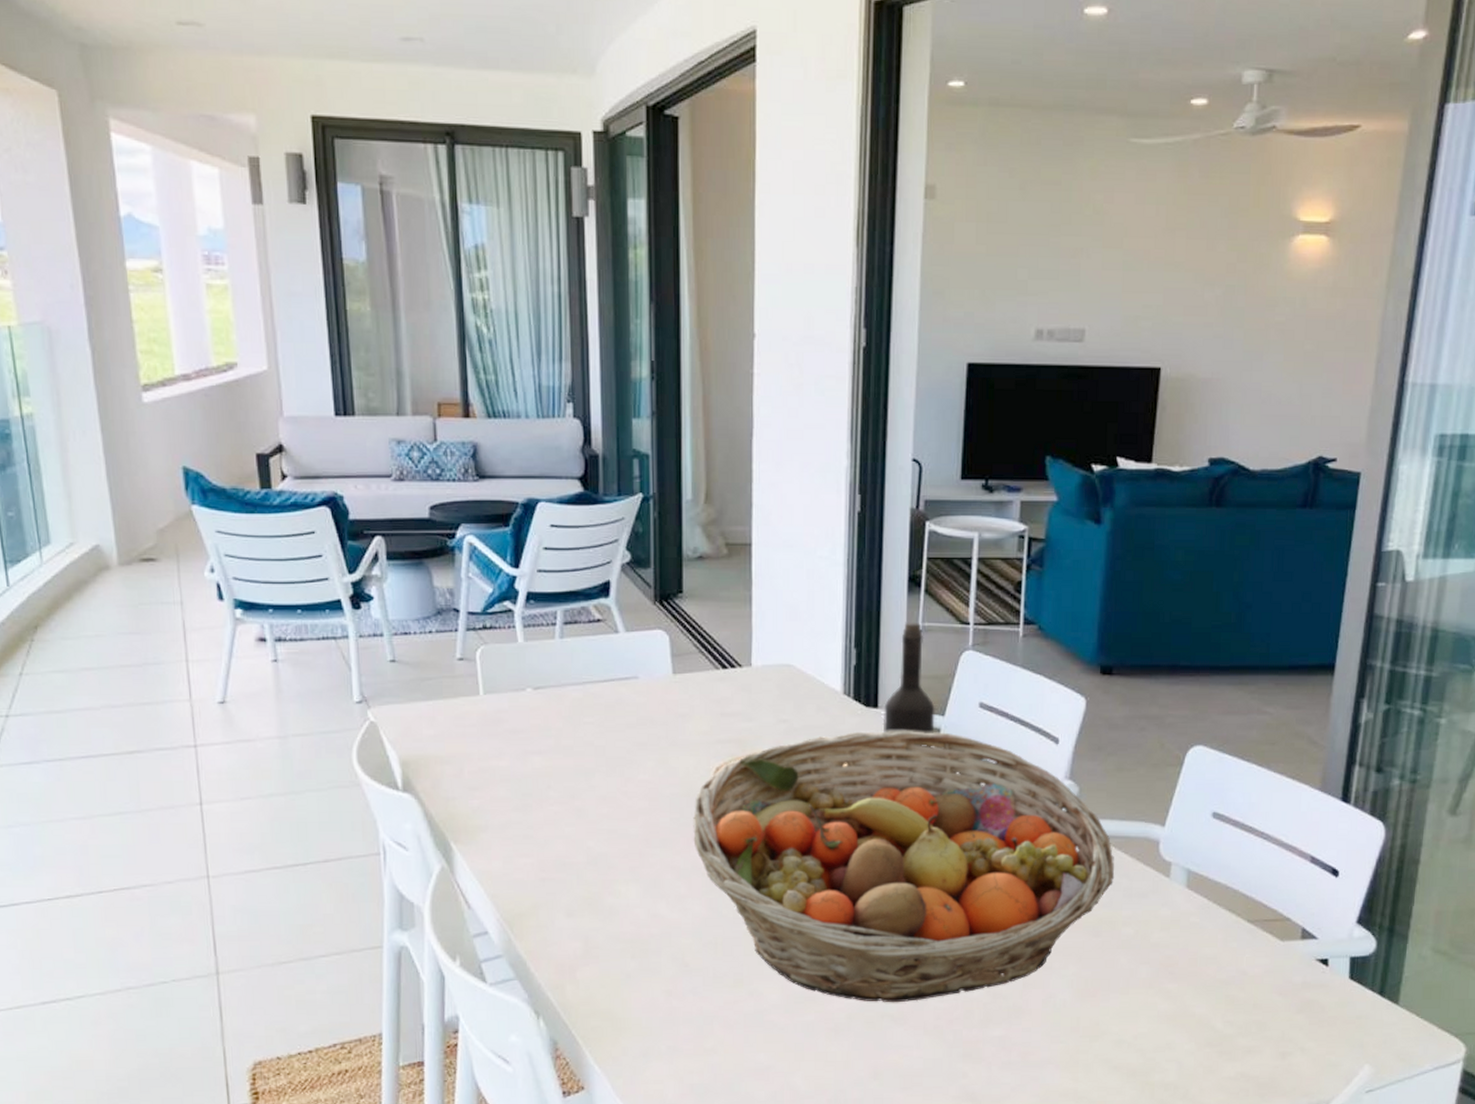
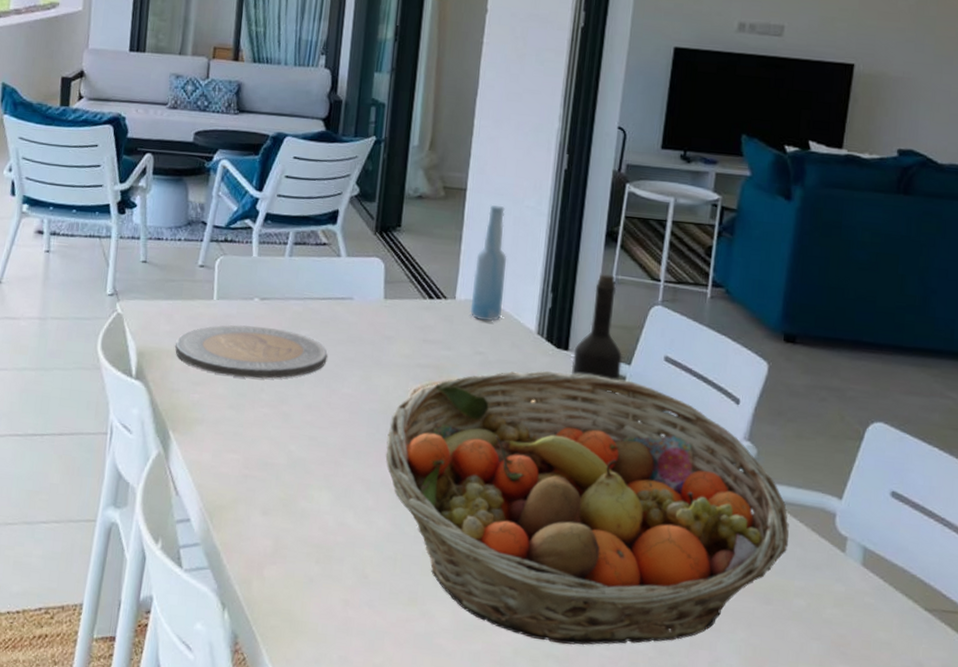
plate: none [442,718,617,777] -> present [174,325,328,379]
bottle: none [768,558,804,686] -> present [470,204,507,322]

